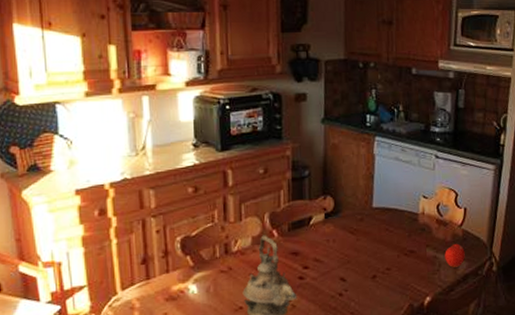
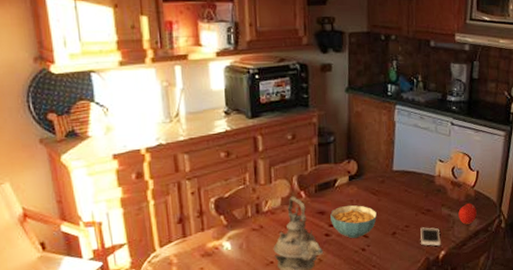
cereal bowl: none [305,245,355,283] -> present [330,205,377,239]
cell phone: none [403,270,426,292] -> present [420,227,441,246]

